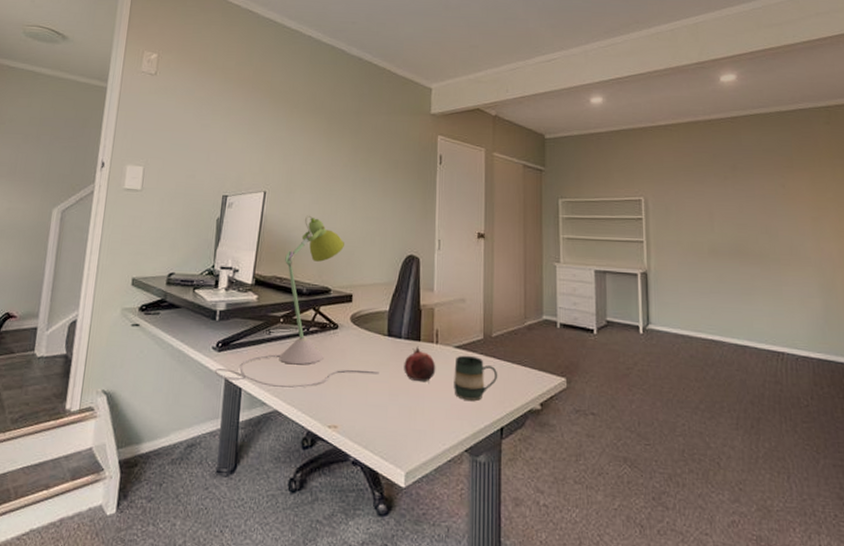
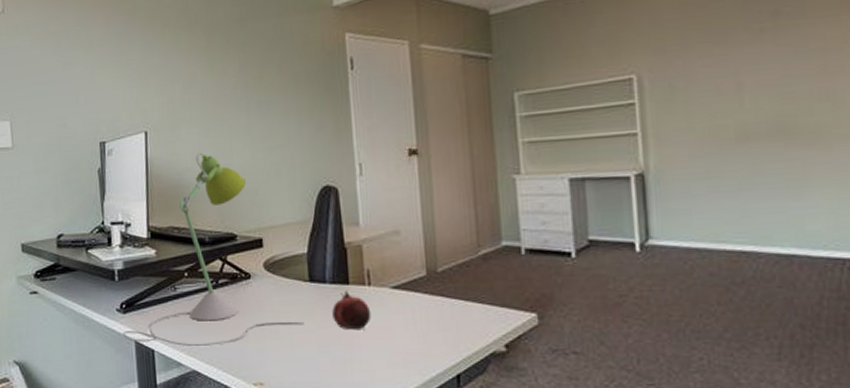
mug: present [454,355,498,401] -> none [393,296,449,347]

